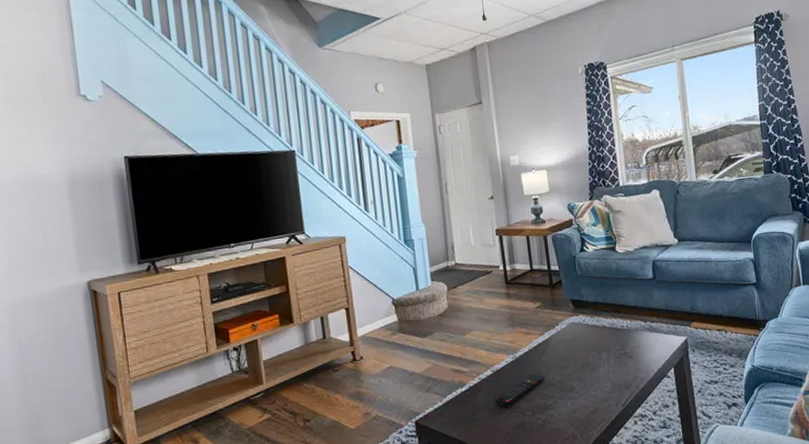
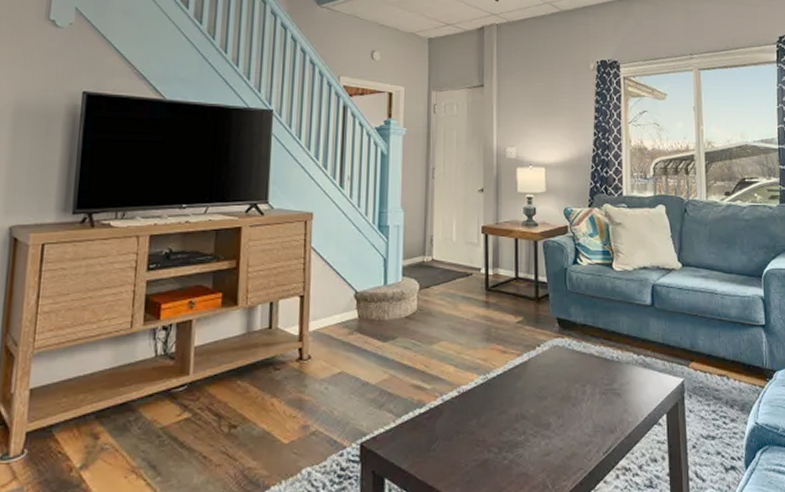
remote control: present [494,374,546,407] -> none [456,402,519,438]

